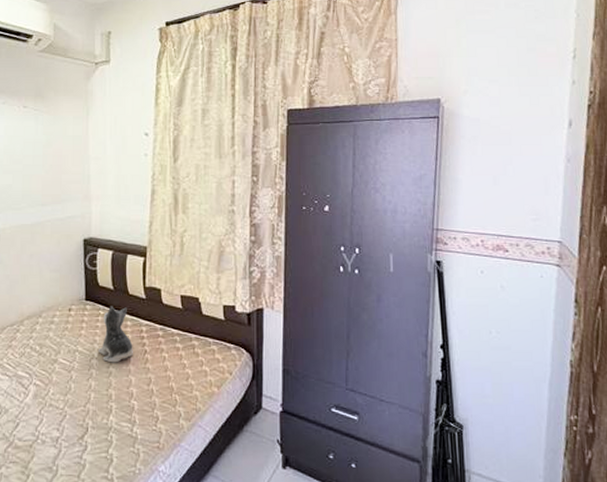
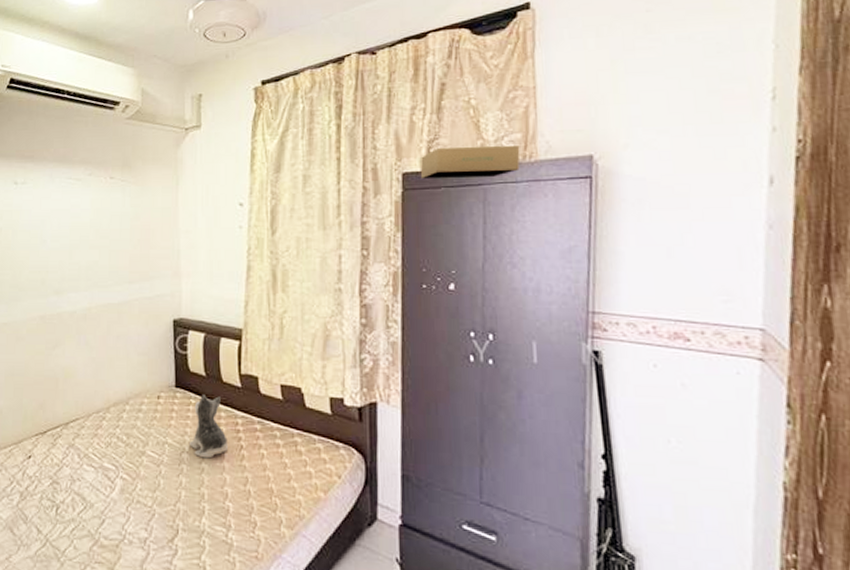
box: none [303,89,384,116] -> present [421,146,520,180]

